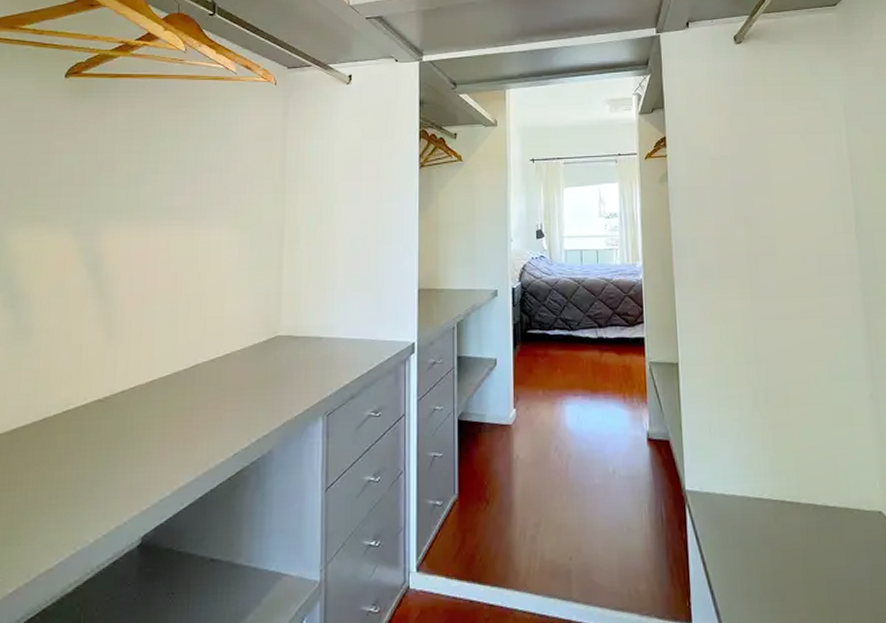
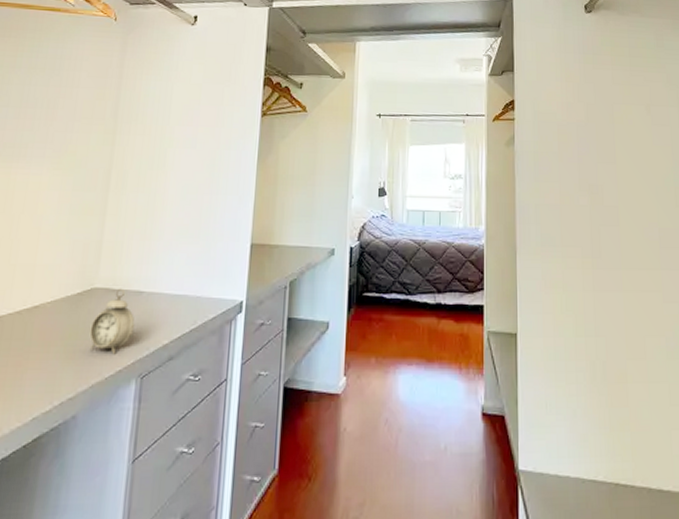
alarm clock: none [277,335,318,396] -> present [89,288,135,355]

